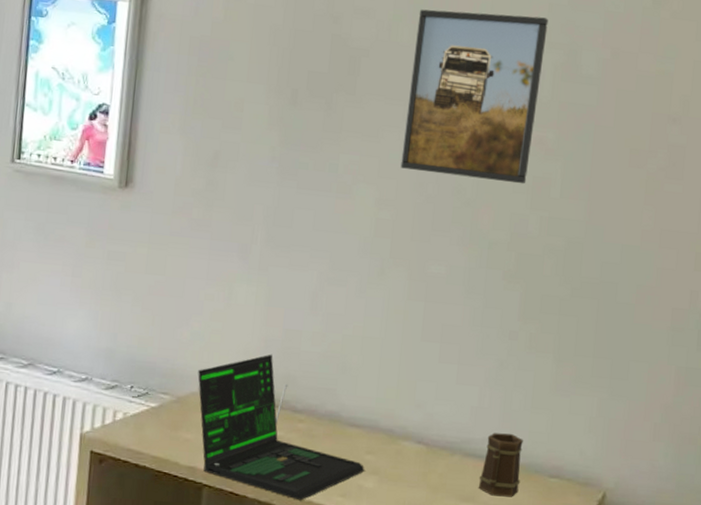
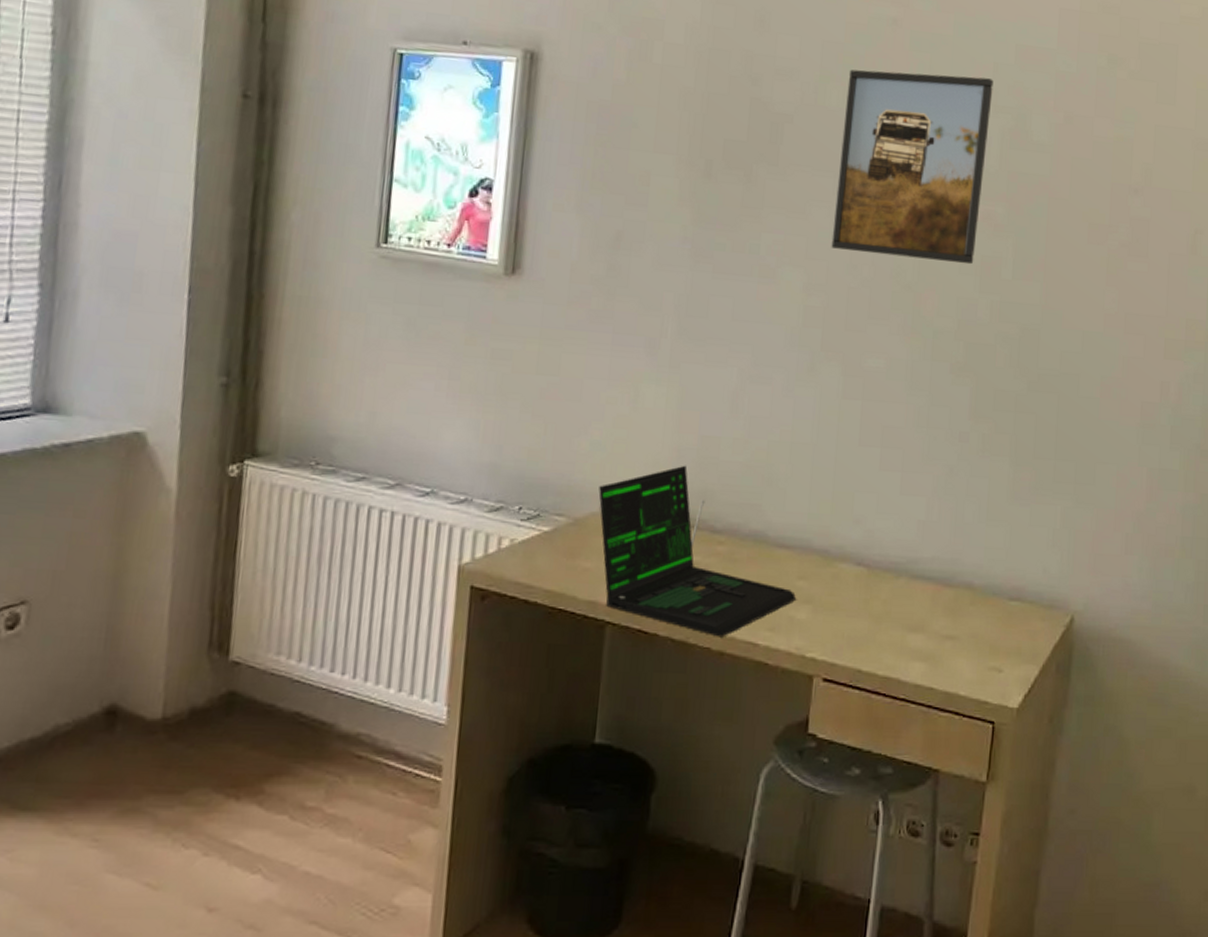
mug: present [479,433,523,497] -> none [928,550,978,625]

